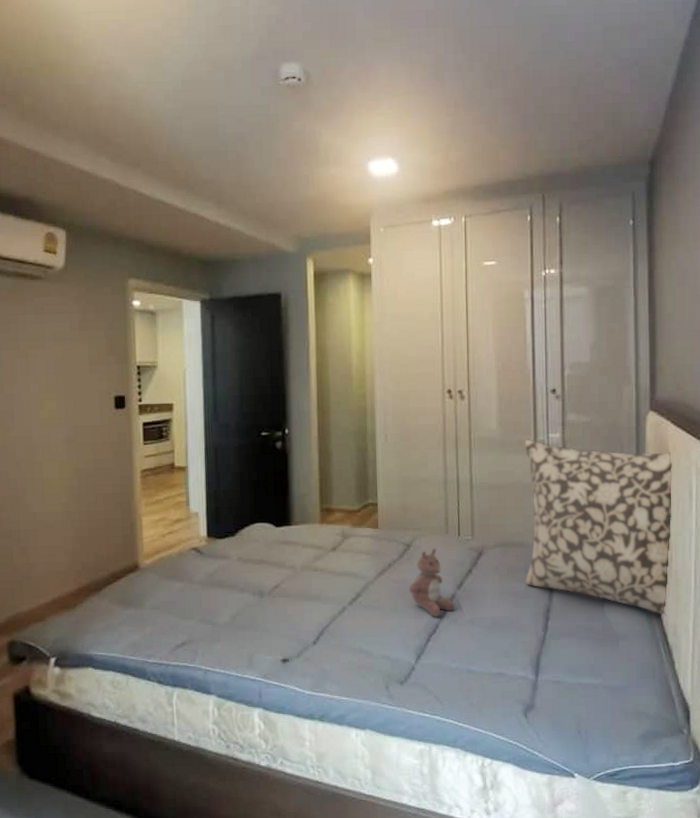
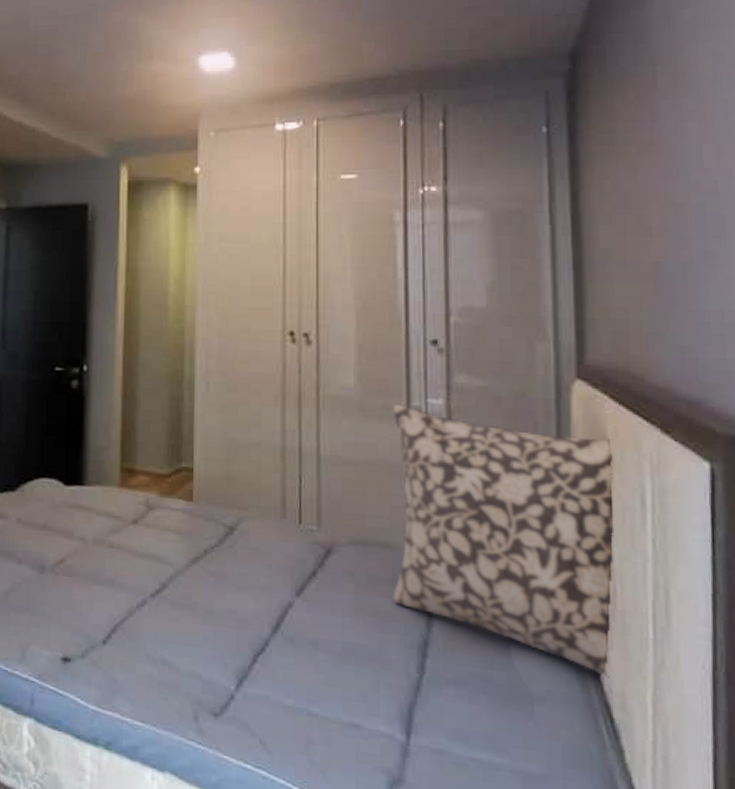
stuffed animal: present [409,548,455,617] -> none [230,536,292,631]

